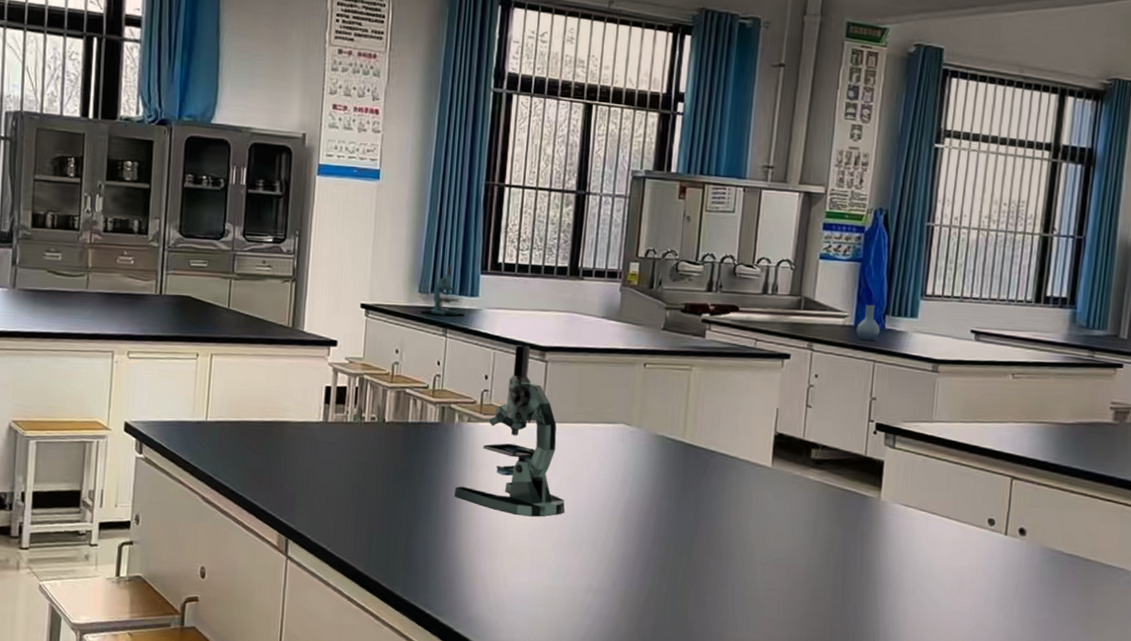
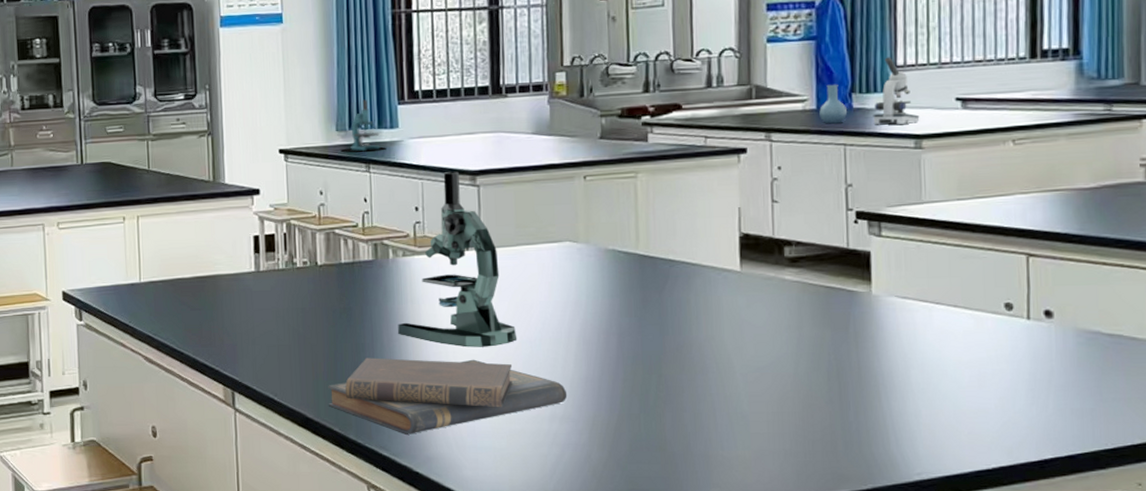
diary: none [380,517,605,595] -> present [328,358,568,435]
microscope: none [900,286,940,349] -> present [873,57,920,125]

